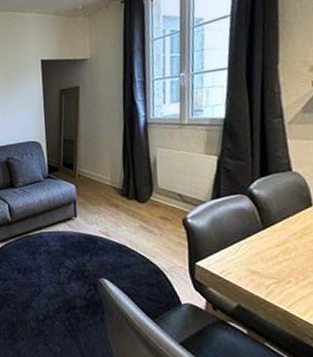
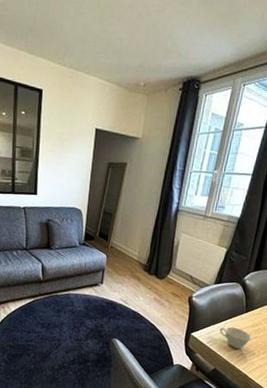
teacup: none [232,249,281,277] -> present [219,326,252,349]

